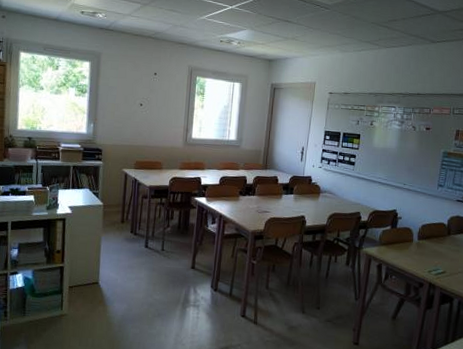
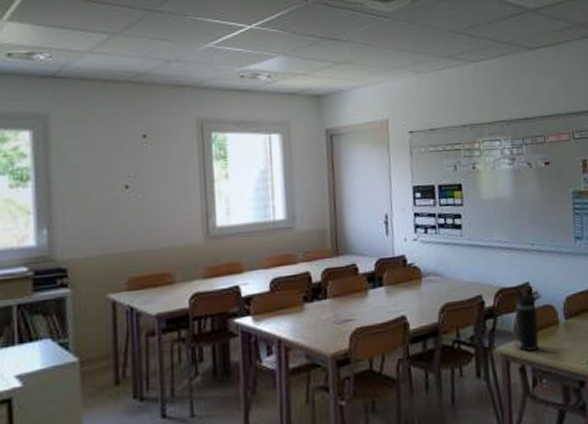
water bottle: none [379,213,404,257] -> present [514,289,542,353]

